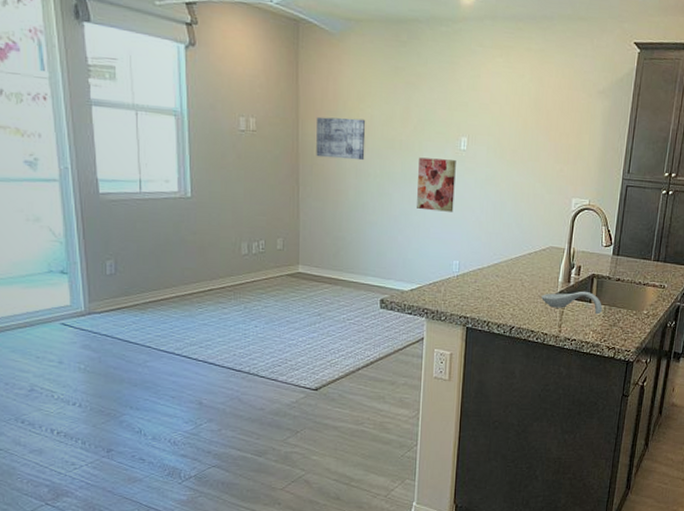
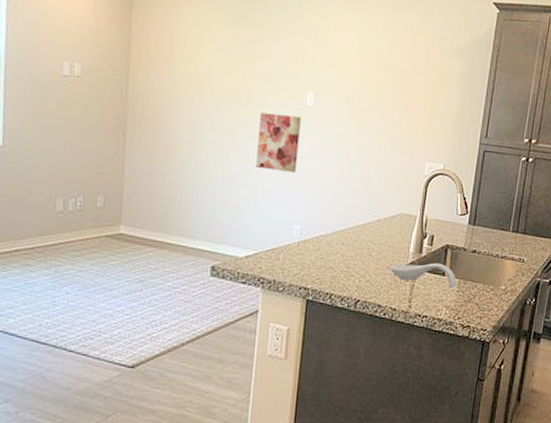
wall art: present [316,116,366,161] -> none [147,64,204,114]

